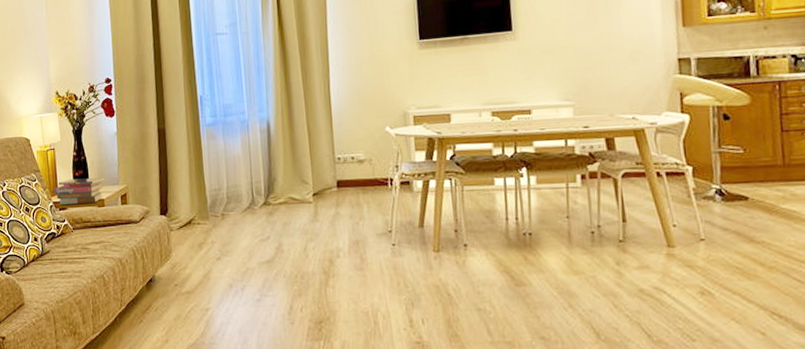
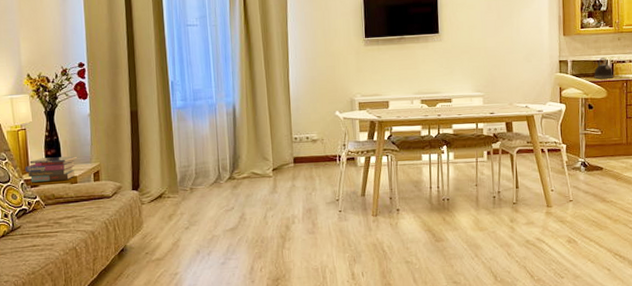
kettle: none [730,53,759,81] -> present [594,58,613,79]

